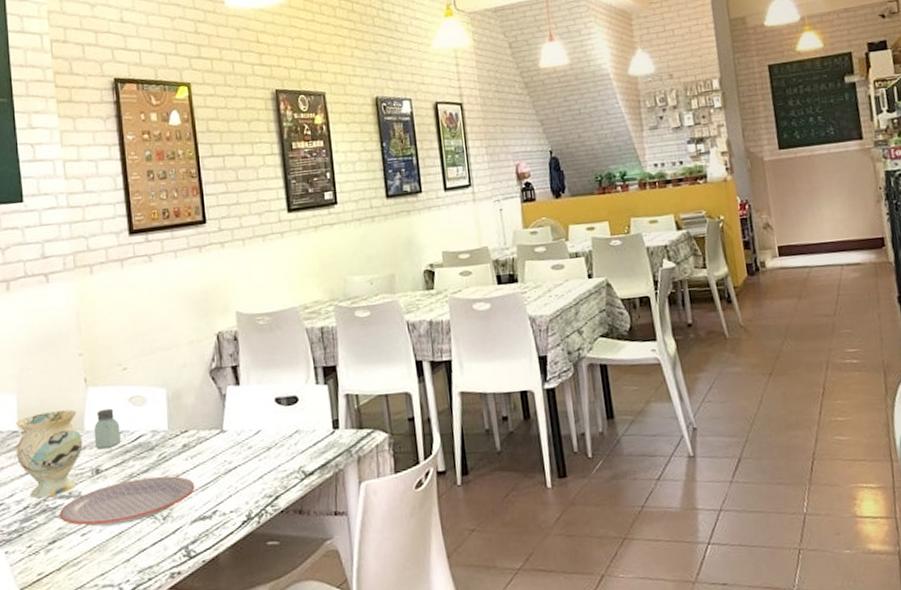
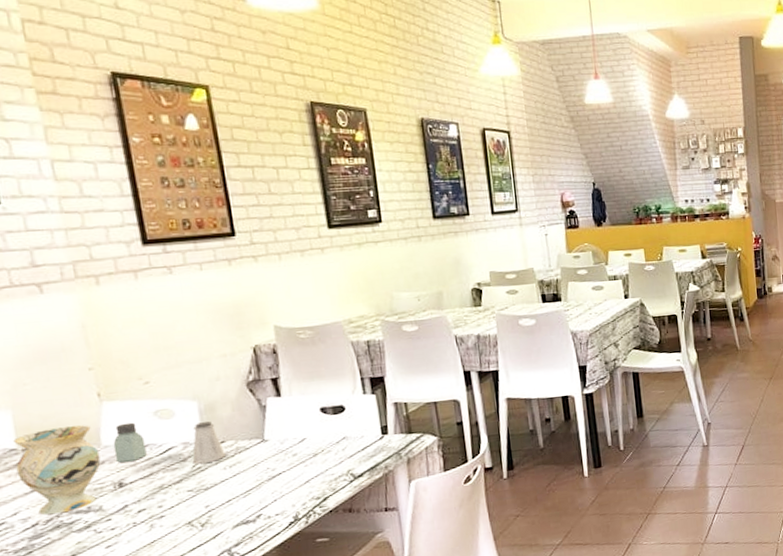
plate: present [59,476,195,527] -> none [76,485,236,538]
saltshaker: none [159,409,188,453] -> present [192,421,226,464]

